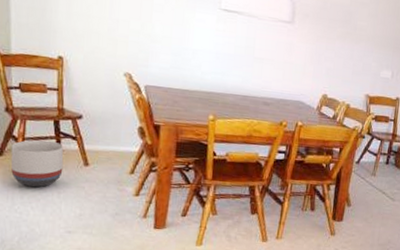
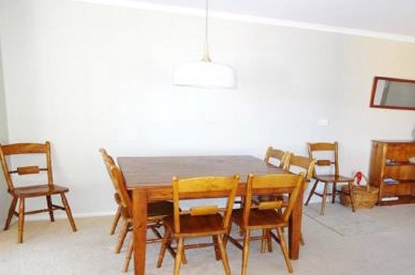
planter: present [10,140,64,188] -> none [14,213,57,254]

